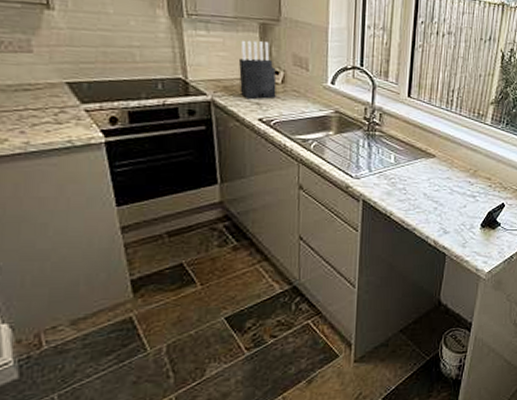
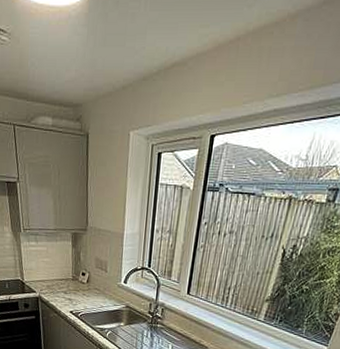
knife block: present [238,40,277,100] -> none [57,248,83,296]

